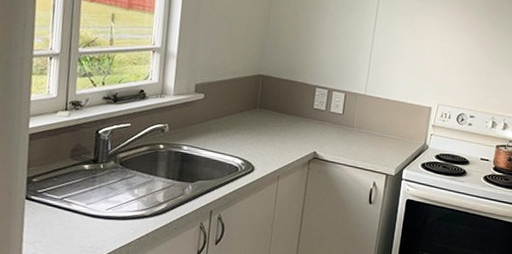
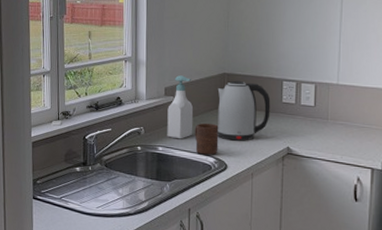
soap bottle: none [193,72,226,139] -> present [167,75,194,139]
cup: none [223,123,250,157] -> present [194,123,219,155]
kettle: none [247,83,303,144] -> present [217,80,271,141]

